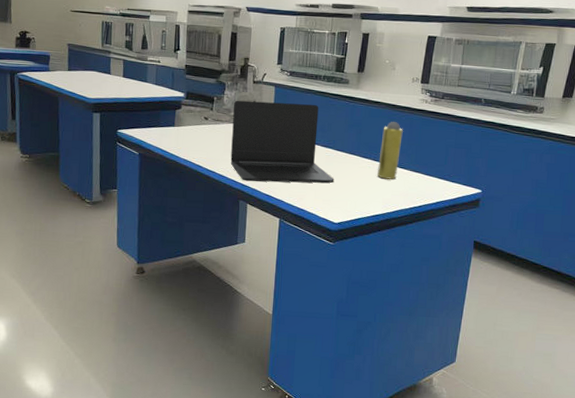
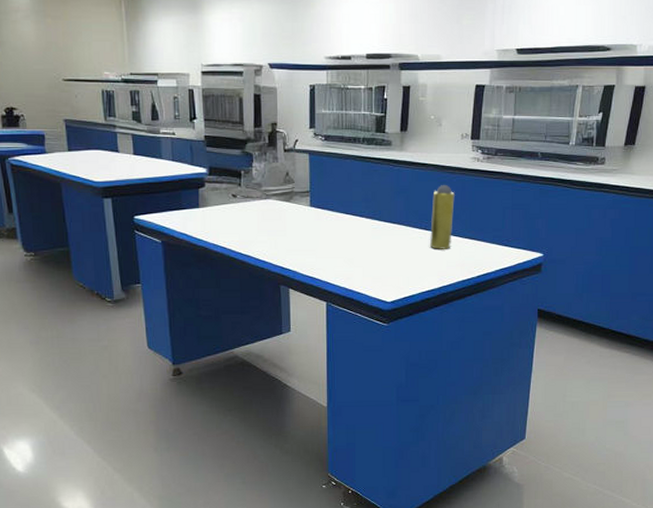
laptop: present [230,100,335,183] -> none [263,172,384,264]

